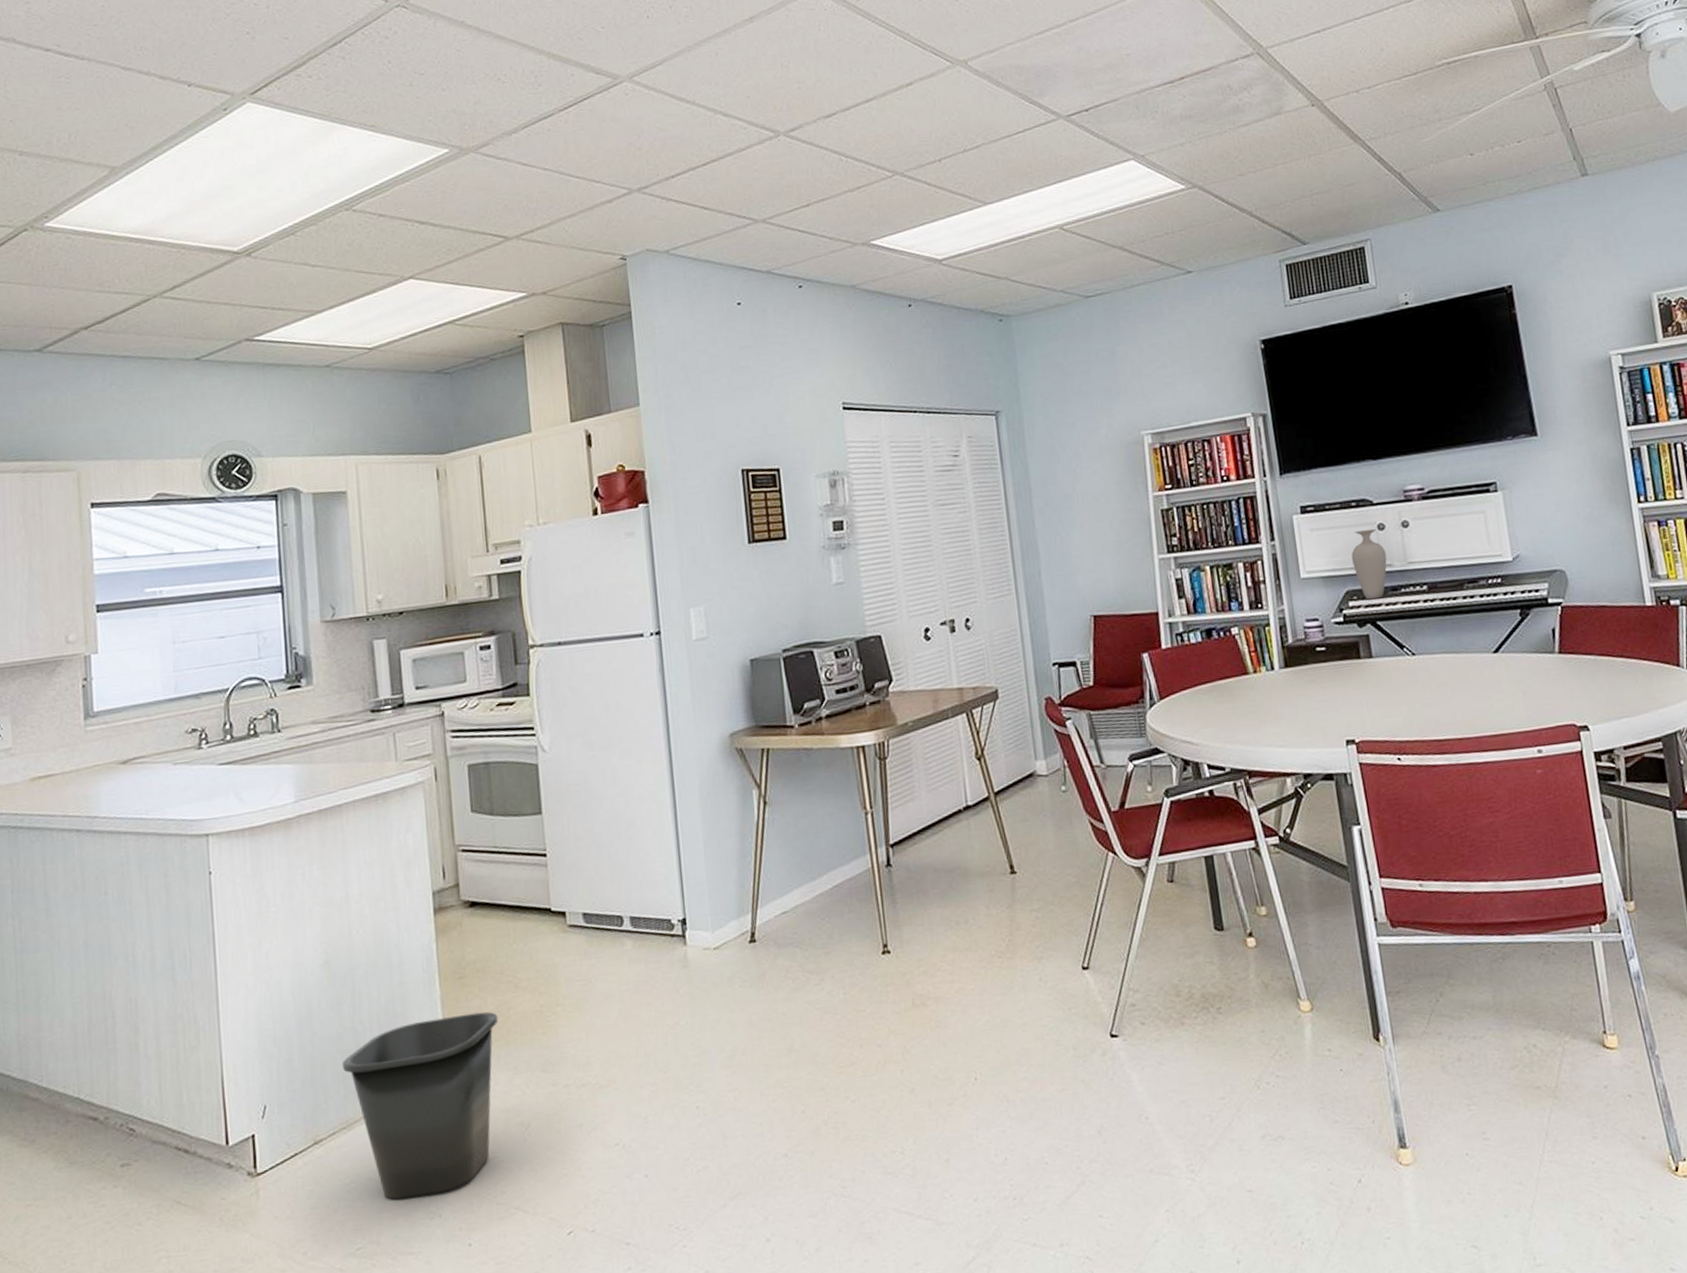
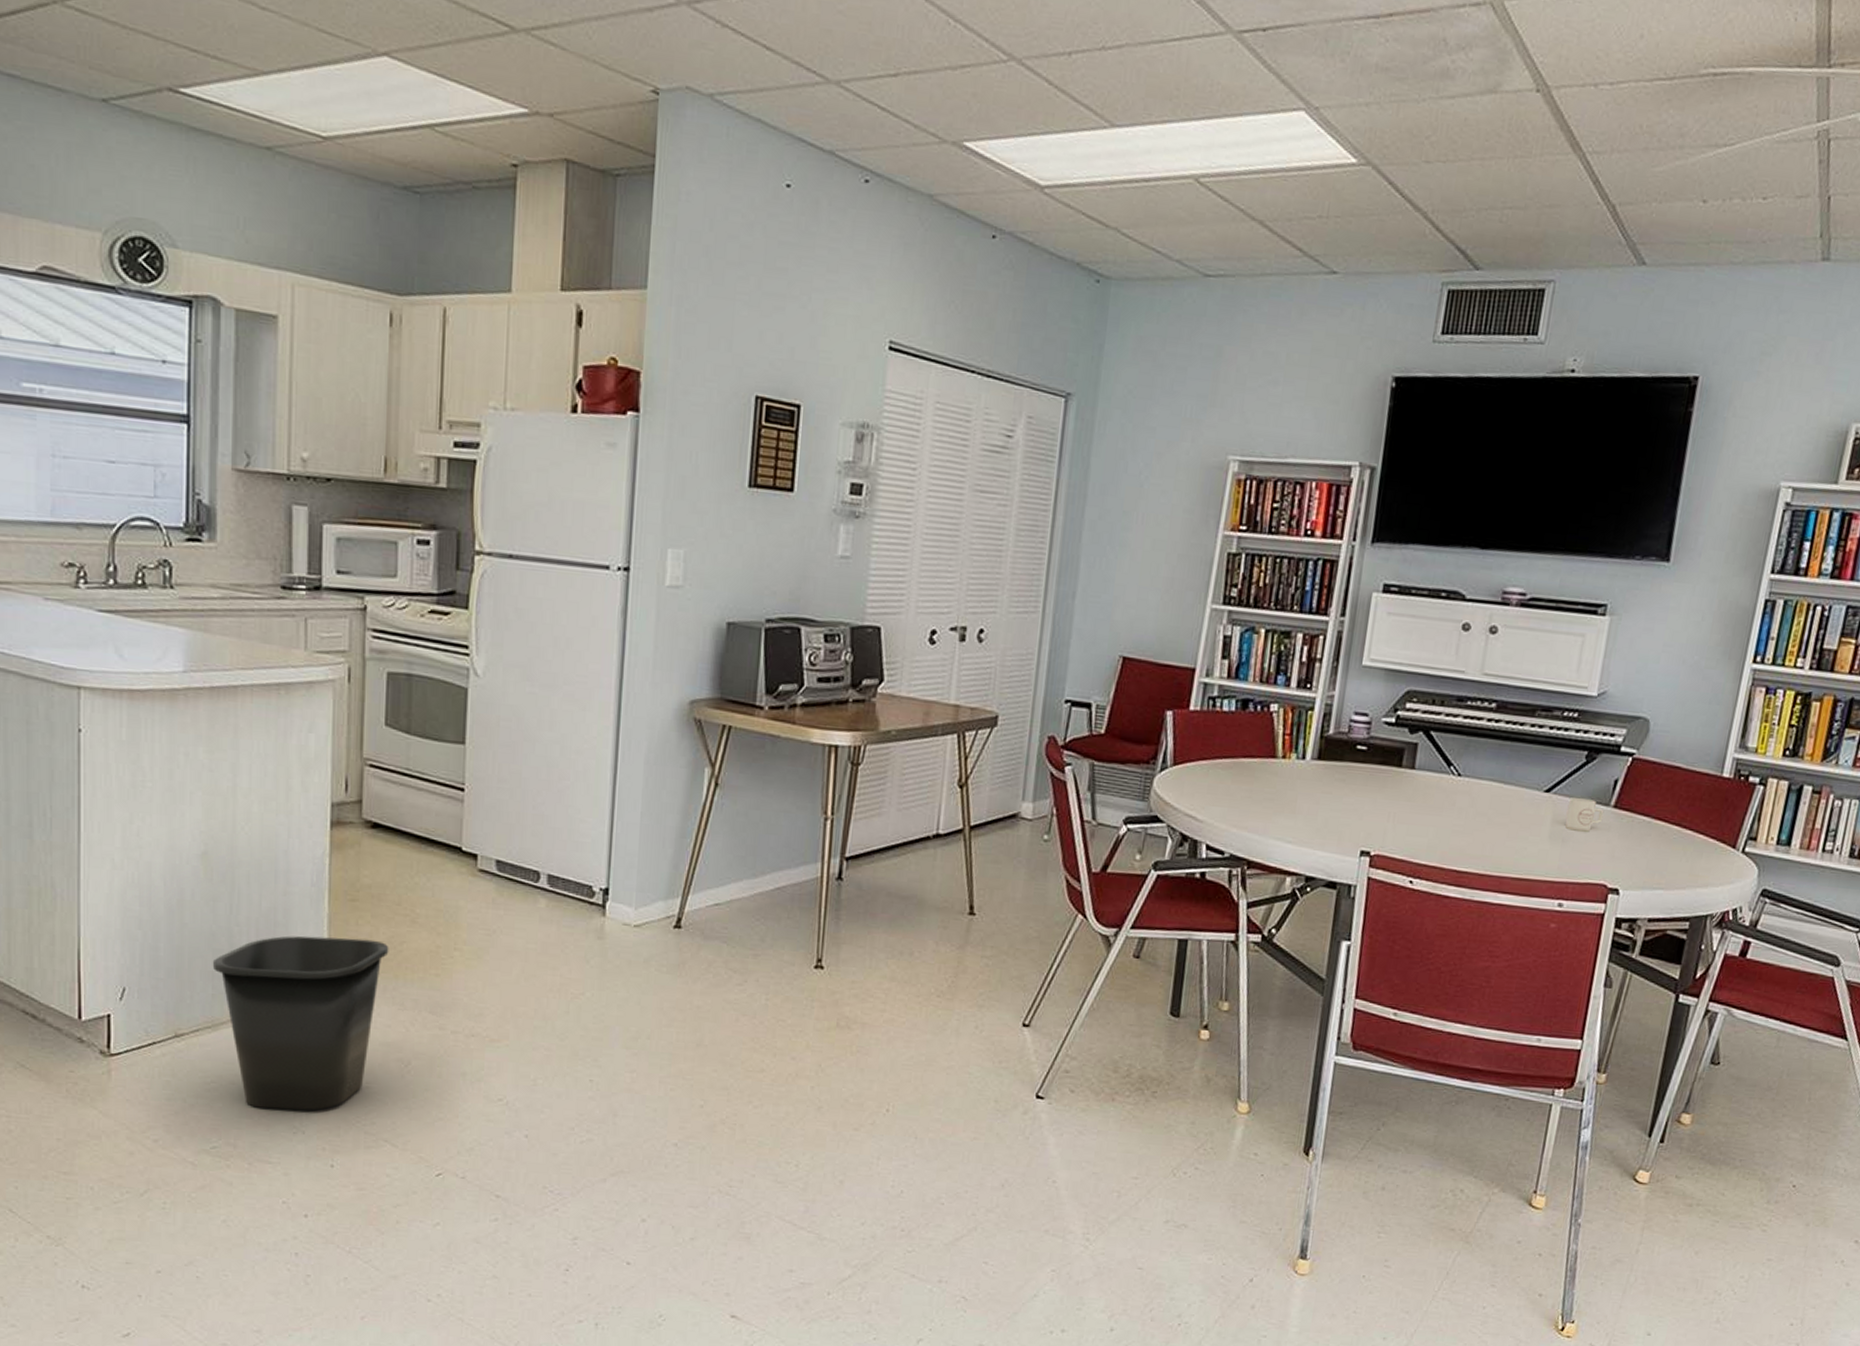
vase: present [1351,529,1387,601] -> none [1423,626,1463,708]
mug: none [1517,650,1553,683] -> present [1565,796,1604,833]

